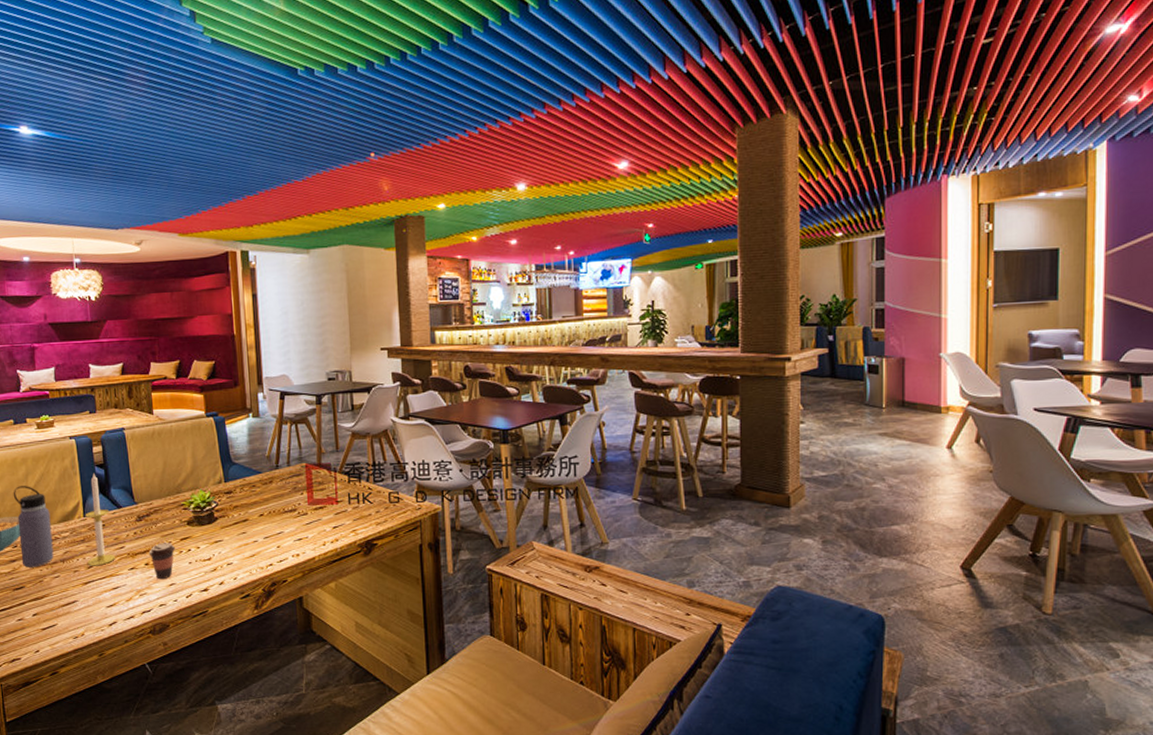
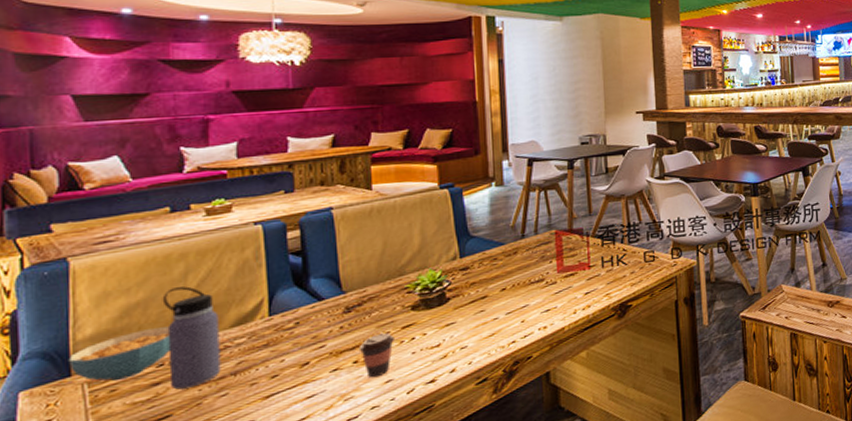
candle: present [85,472,115,566] -> none [270,262,312,375]

